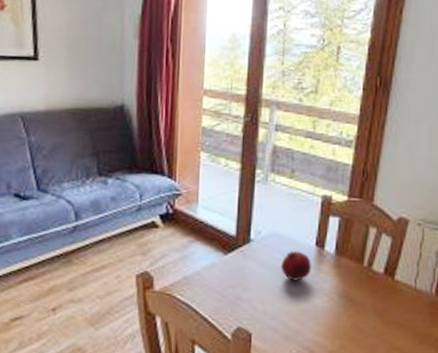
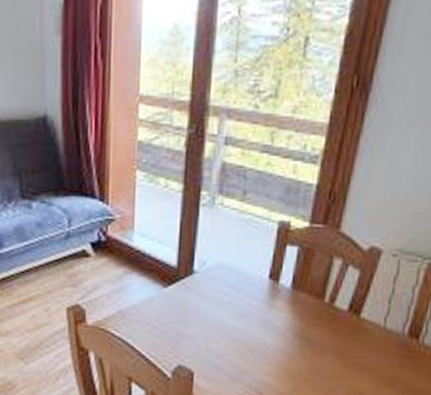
fruit: present [281,251,311,281] -> none [228,284,263,317]

